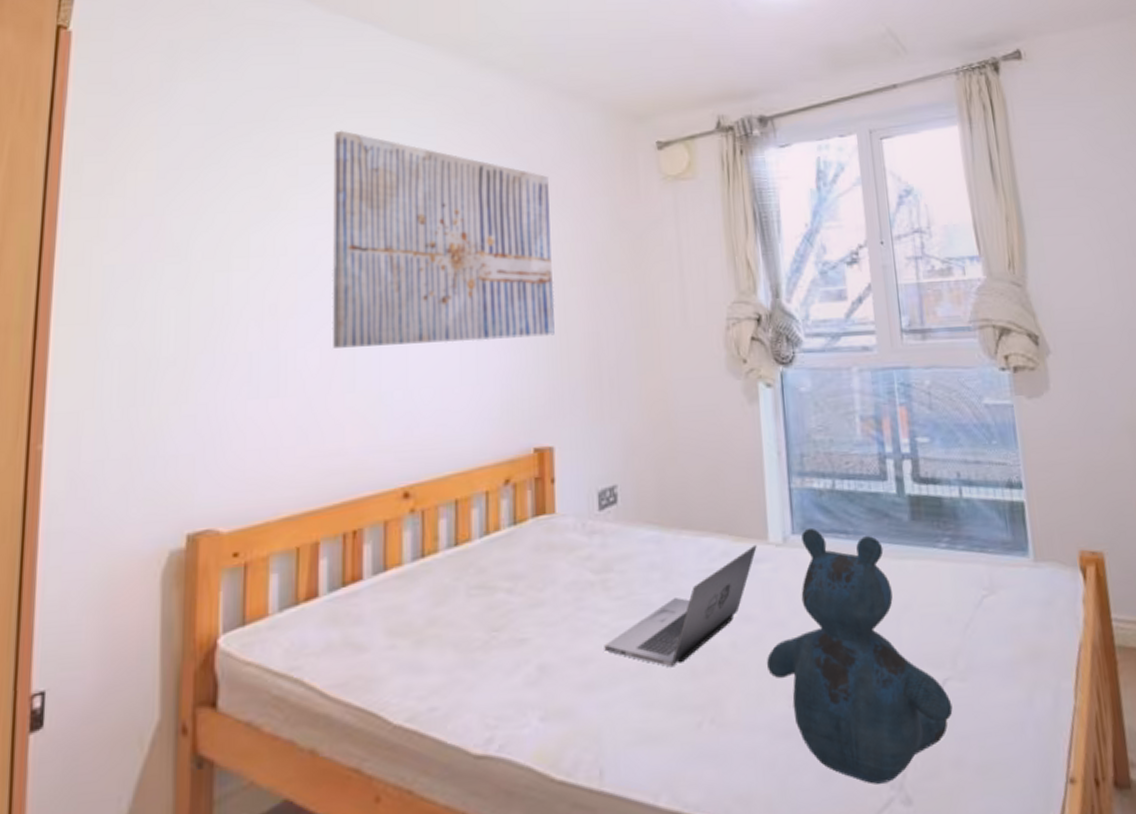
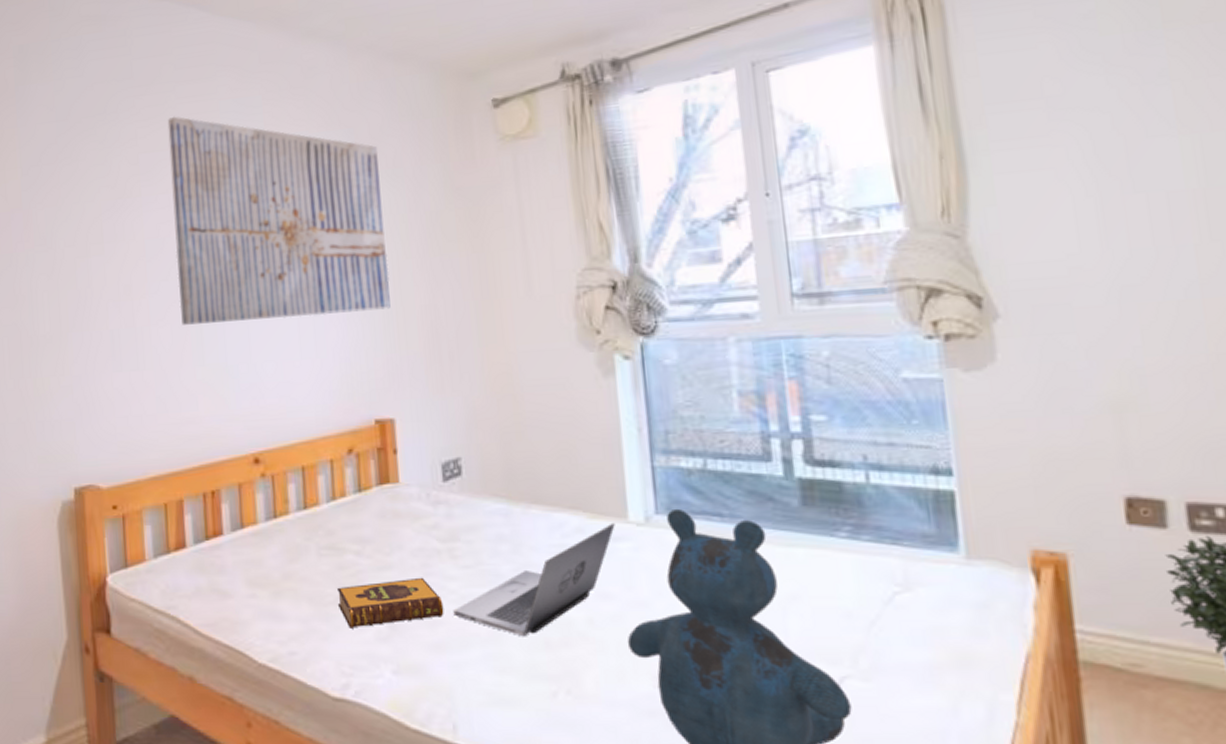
hardback book: none [485,612,595,675] -> present [337,577,444,628]

